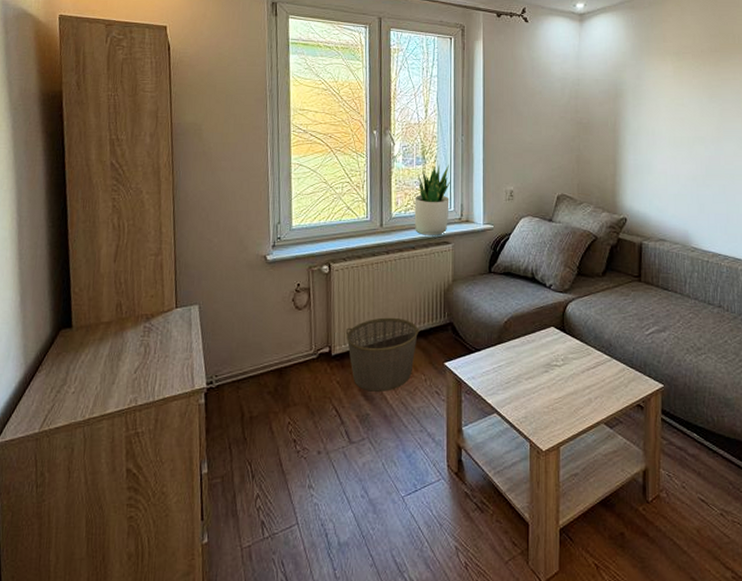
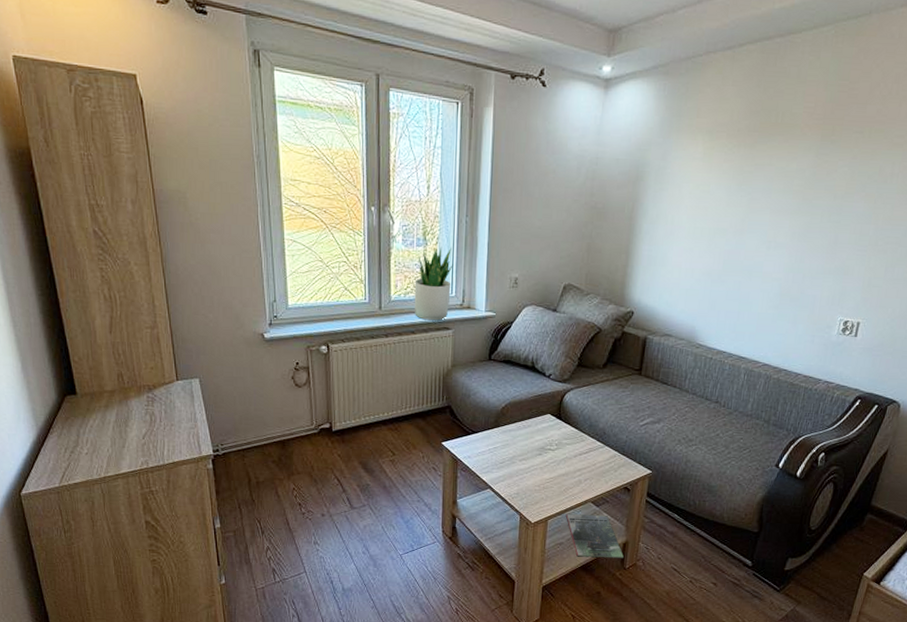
basket: present [345,317,419,392] -> none [345,398,418,465]
magazine: none [578,439,645,490] -> present [565,514,624,559]

